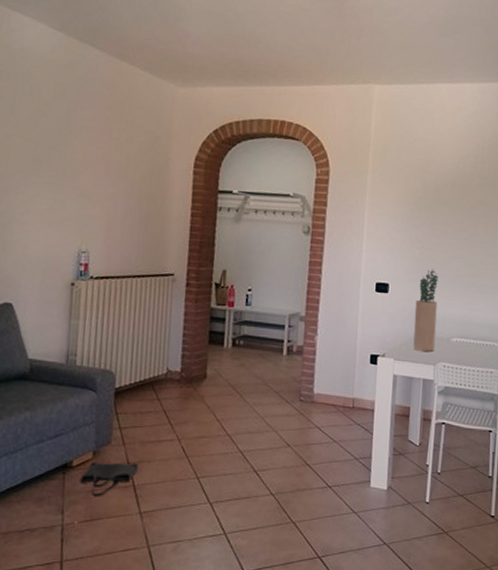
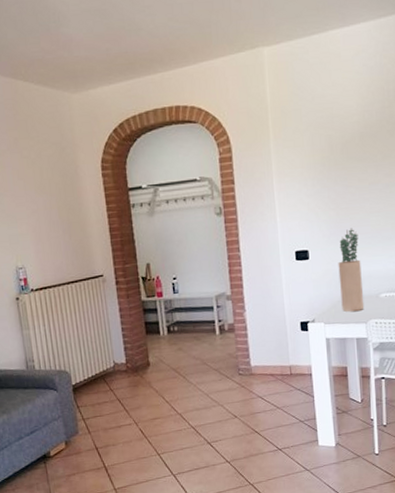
tote bag: present [80,461,138,497] -> none [59,447,106,480]

